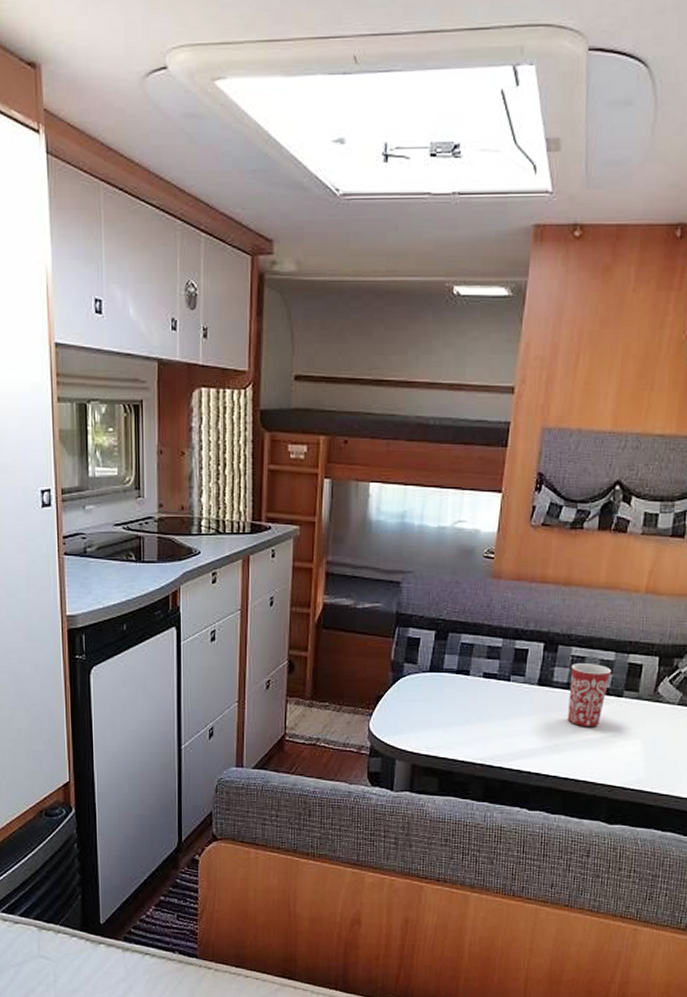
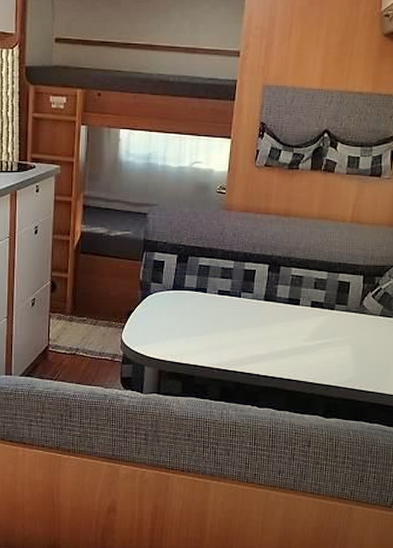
mug: present [567,663,612,726] -> none [289,282,325,335]

